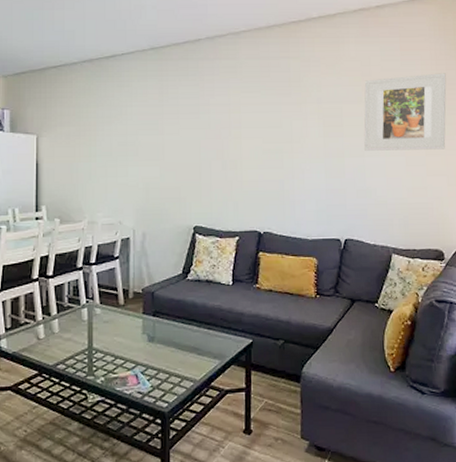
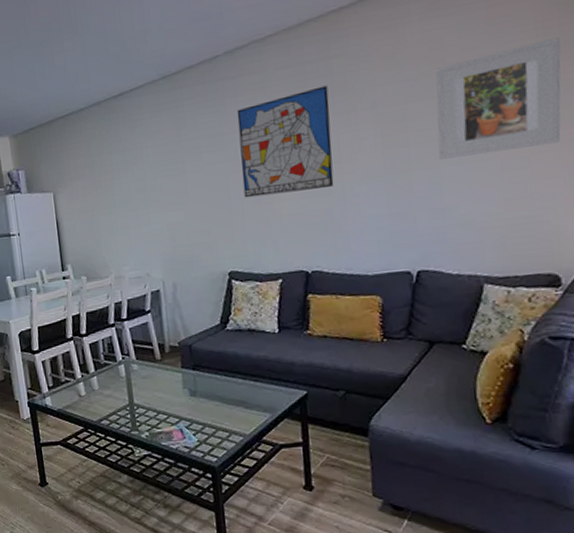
wall art: none [212,79,286,163] -> present [237,85,334,198]

